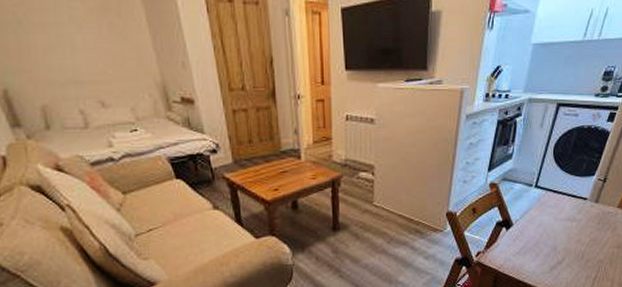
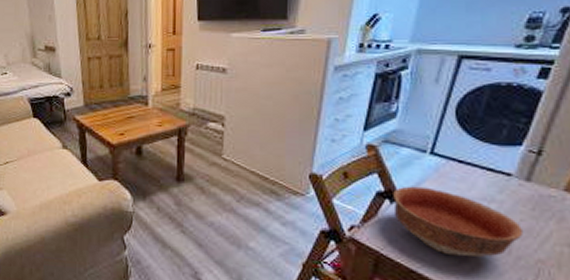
bowl: none [508,214,591,266] -> present [393,186,523,257]

